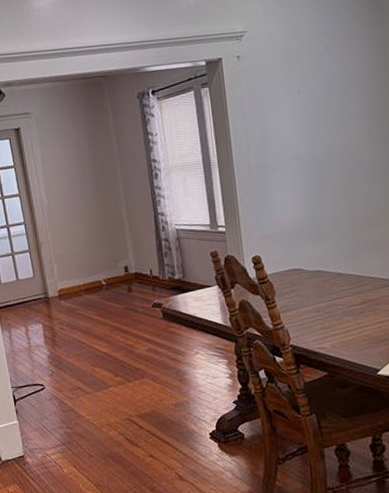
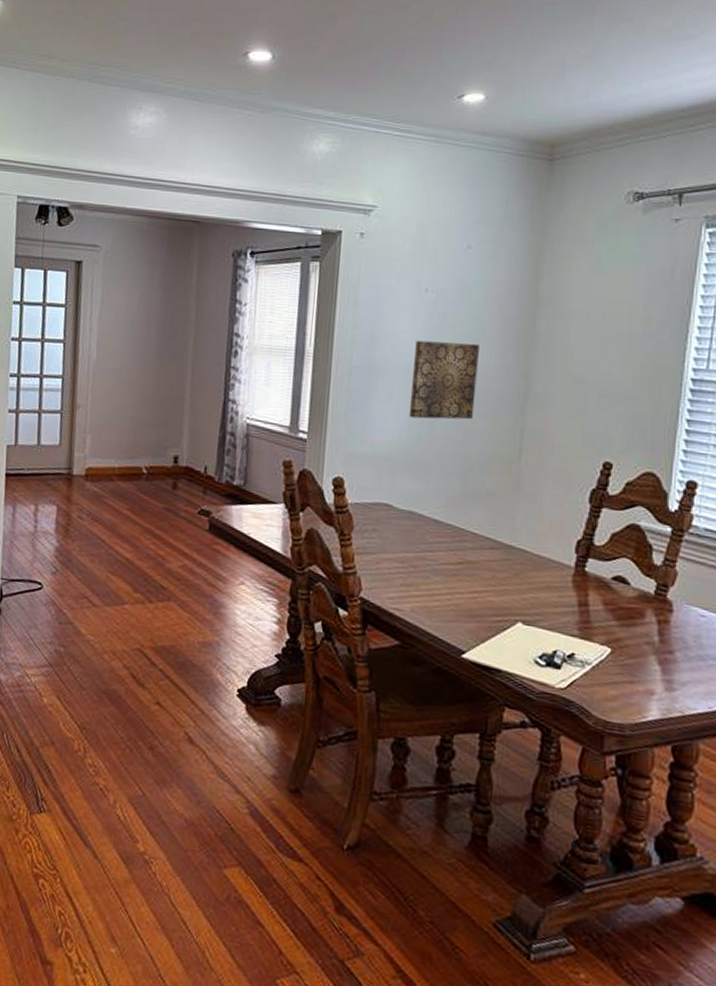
wall art: none [298,127,355,197] -> present [408,340,479,420]

